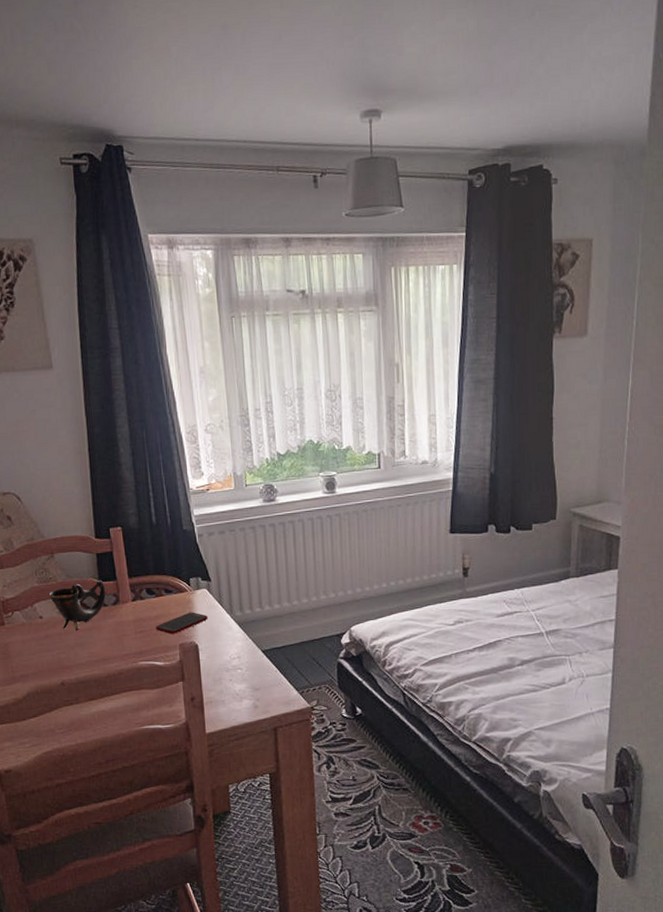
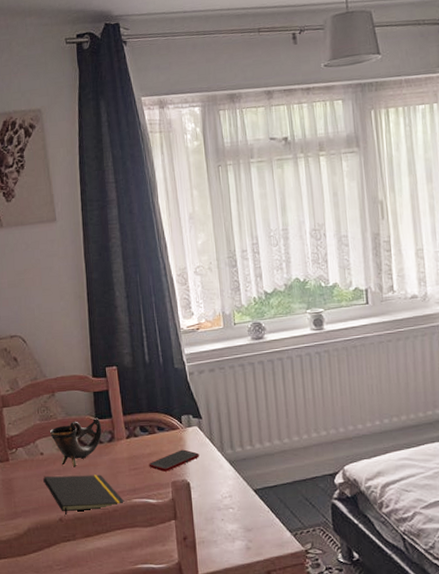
notepad: none [43,638,131,681] -> present [43,474,125,517]

